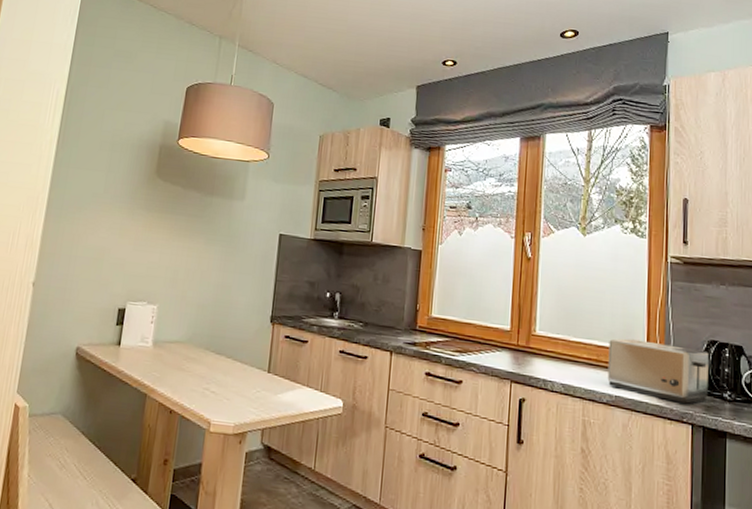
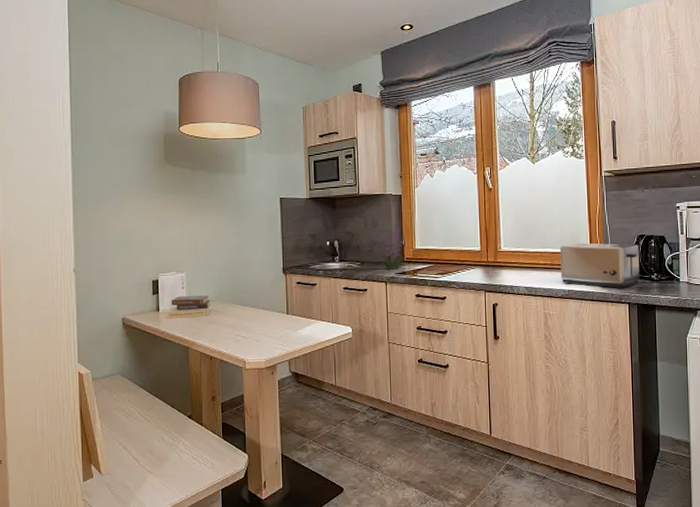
books: none [127,332,181,360] -> present [166,295,211,319]
plant: none [385,287,420,340] -> present [378,227,406,271]

